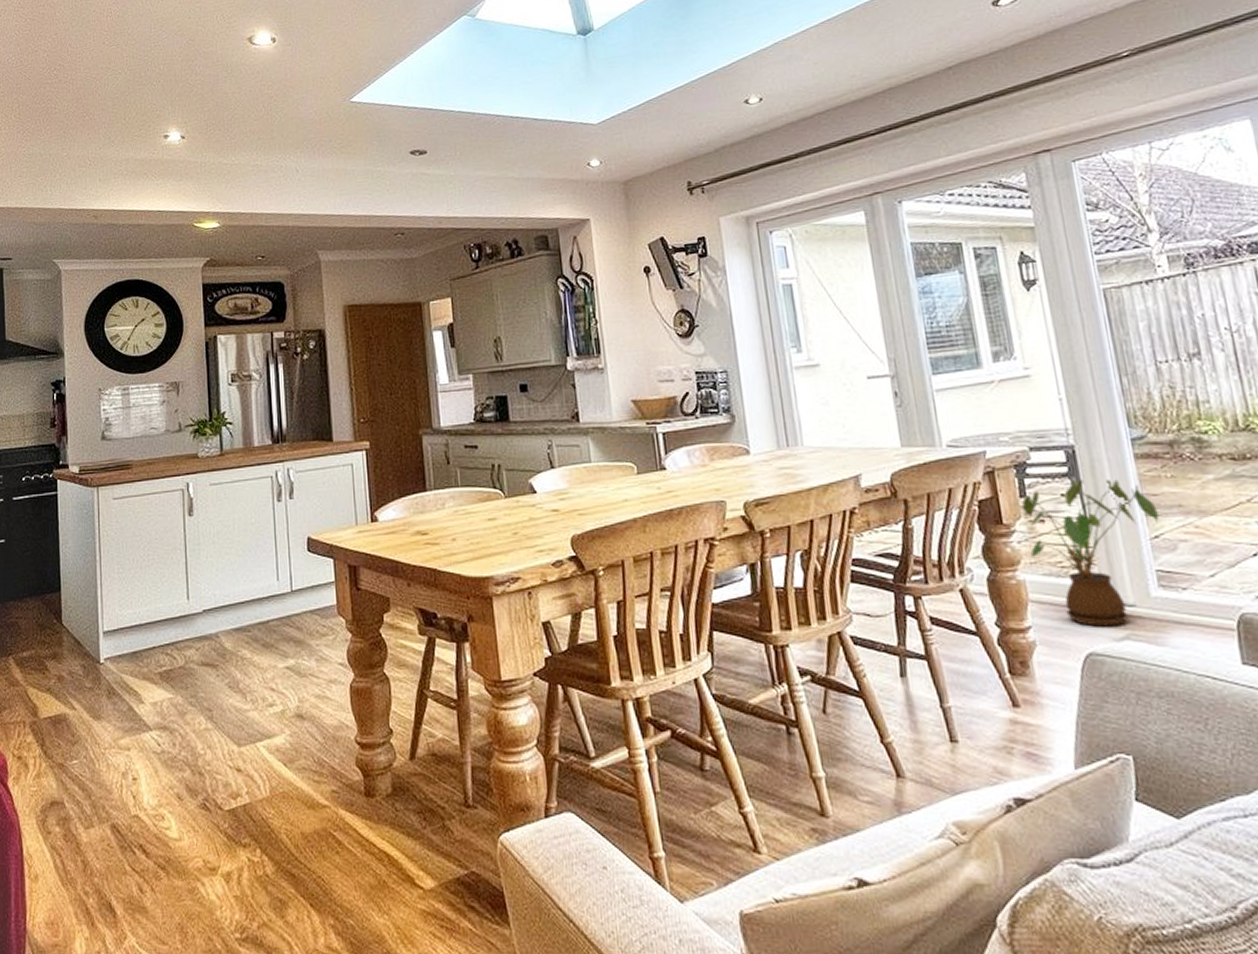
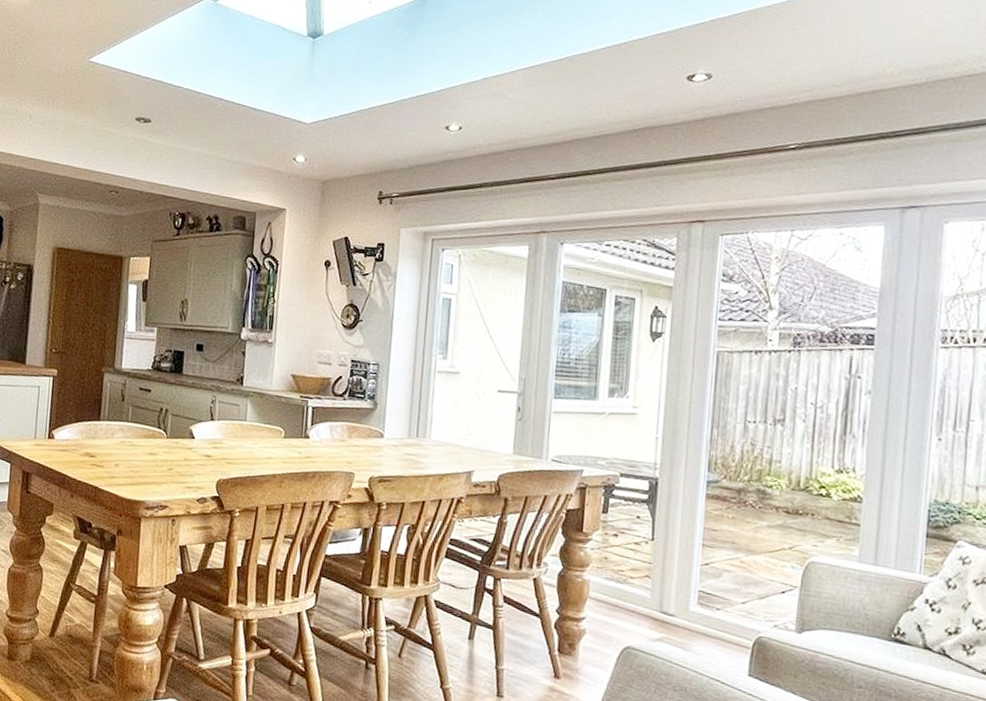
house plant: present [1022,479,1159,627] -> none [599,506,713,629]

